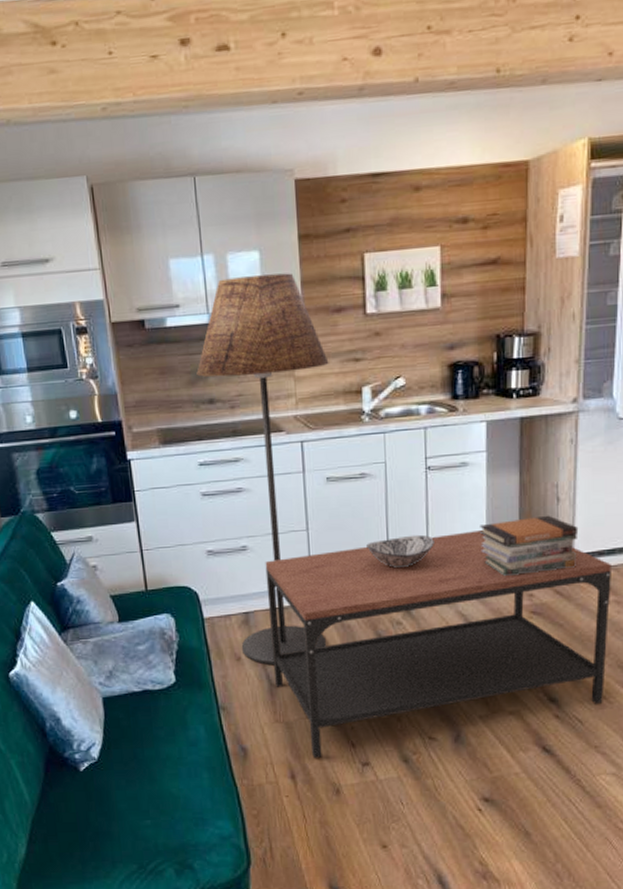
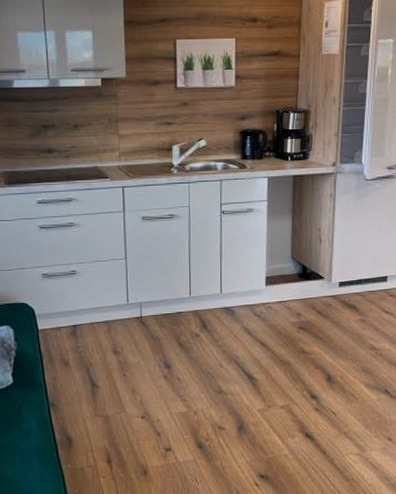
floor lamp: present [196,273,329,666] -> none [38,51,146,369]
coffee table: present [265,529,611,758] -> none [90,262,359,445]
decorative bowl: present [366,534,434,569] -> none [173,265,226,292]
book stack: present [480,515,579,577] -> none [261,252,335,300]

